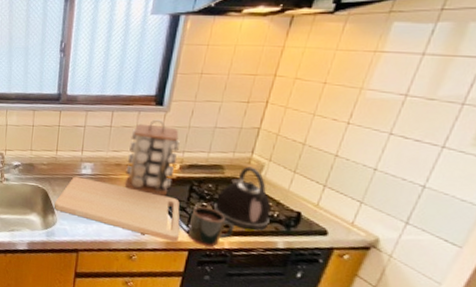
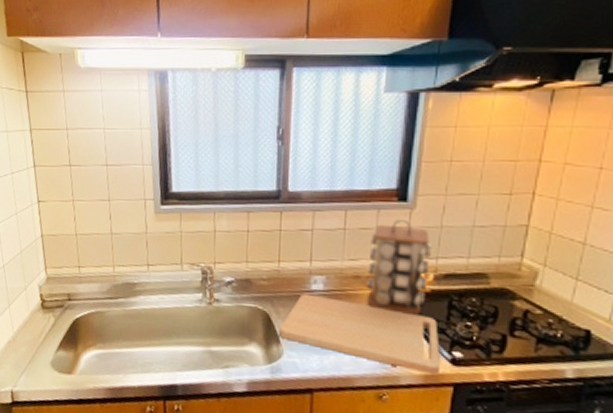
mug: present [187,206,235,247] -> none [450,327,509,379]
kettle: present [213,166,272,230] -> none [479,274,553,356]

